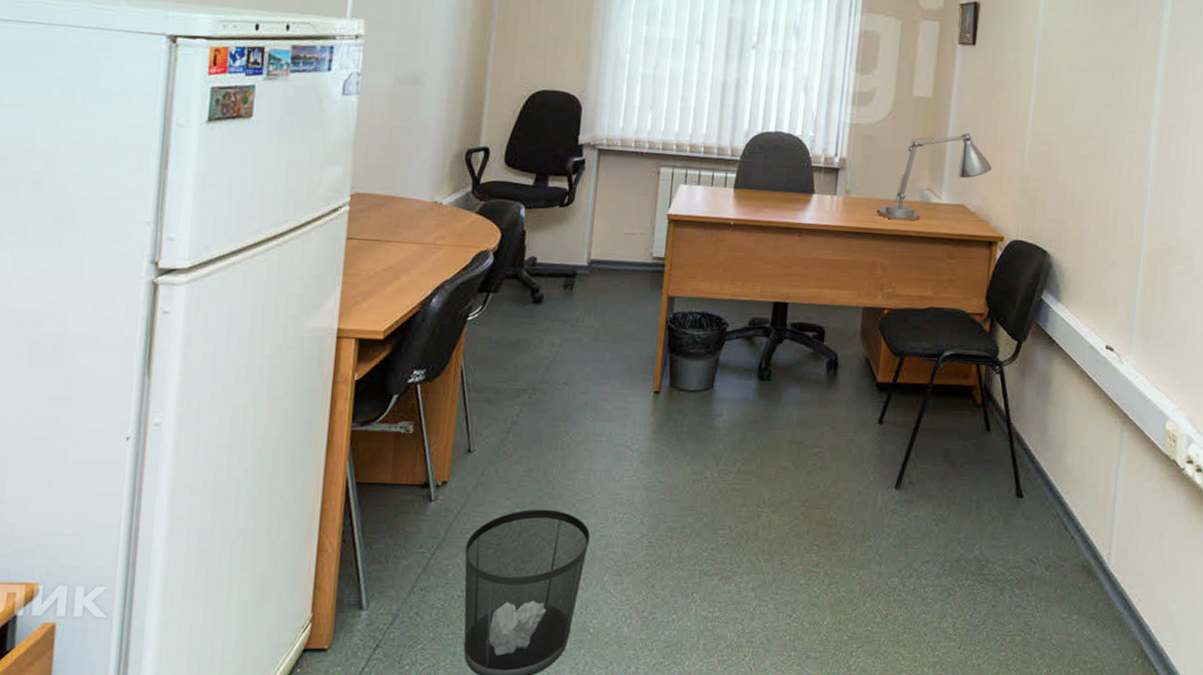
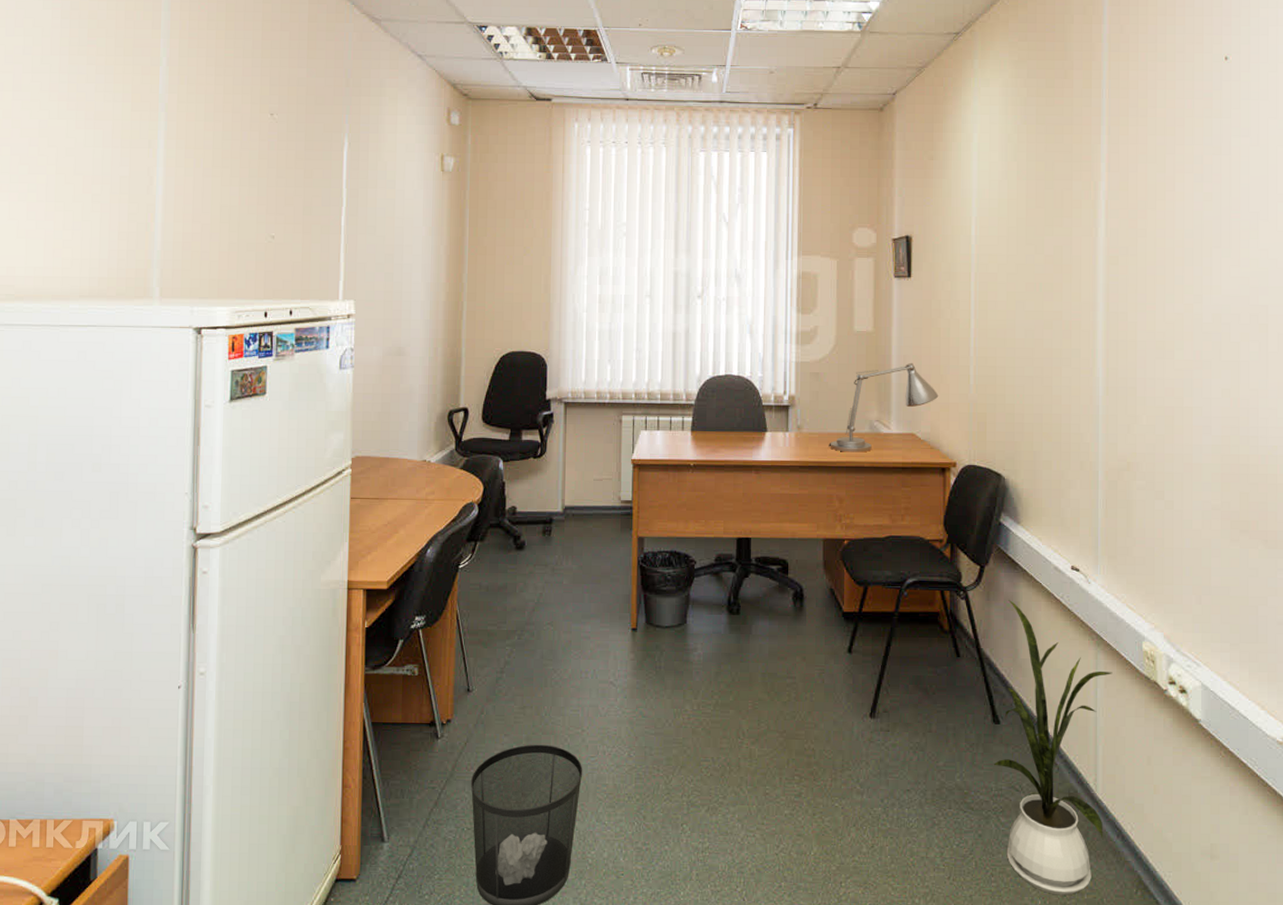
house plant: none [1012,375,1136,664] -> present [993,599,1113,896]

